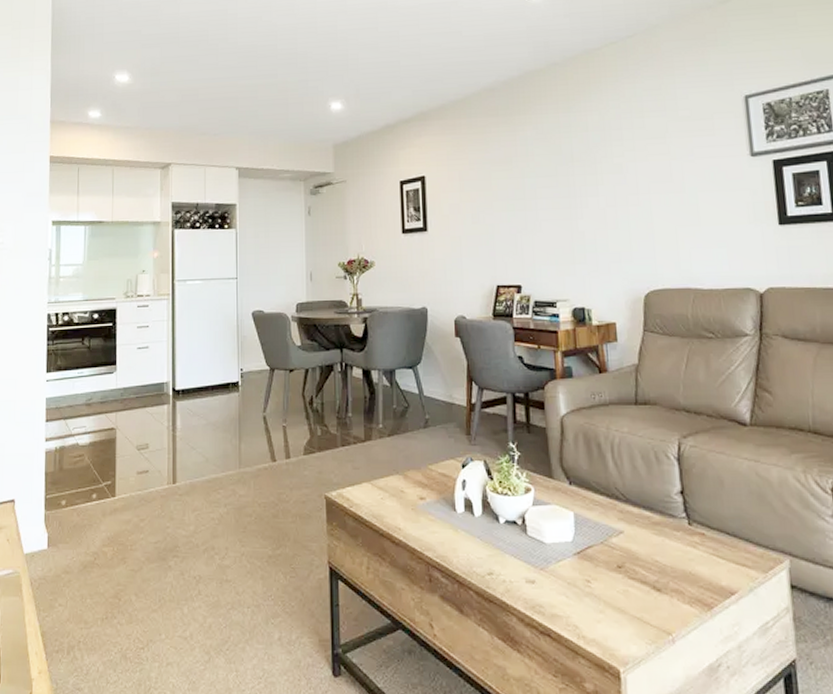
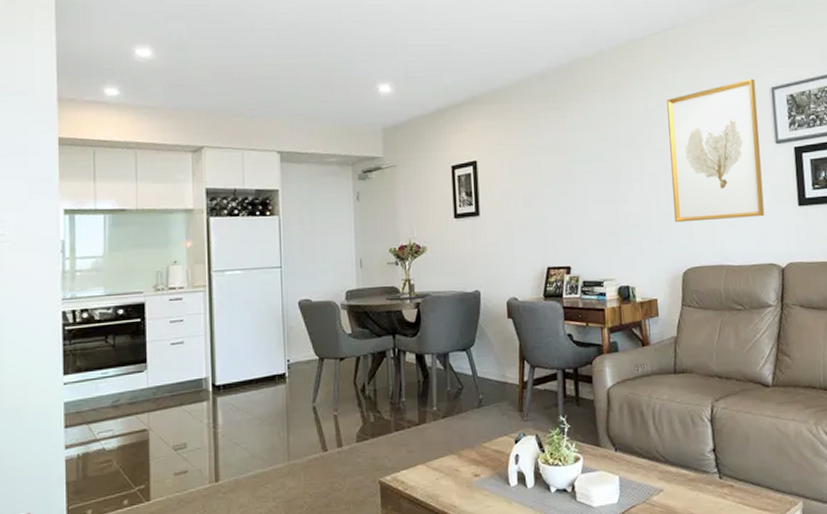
wall art: none [625,87,739,241] -> present [667,78,765,223]

